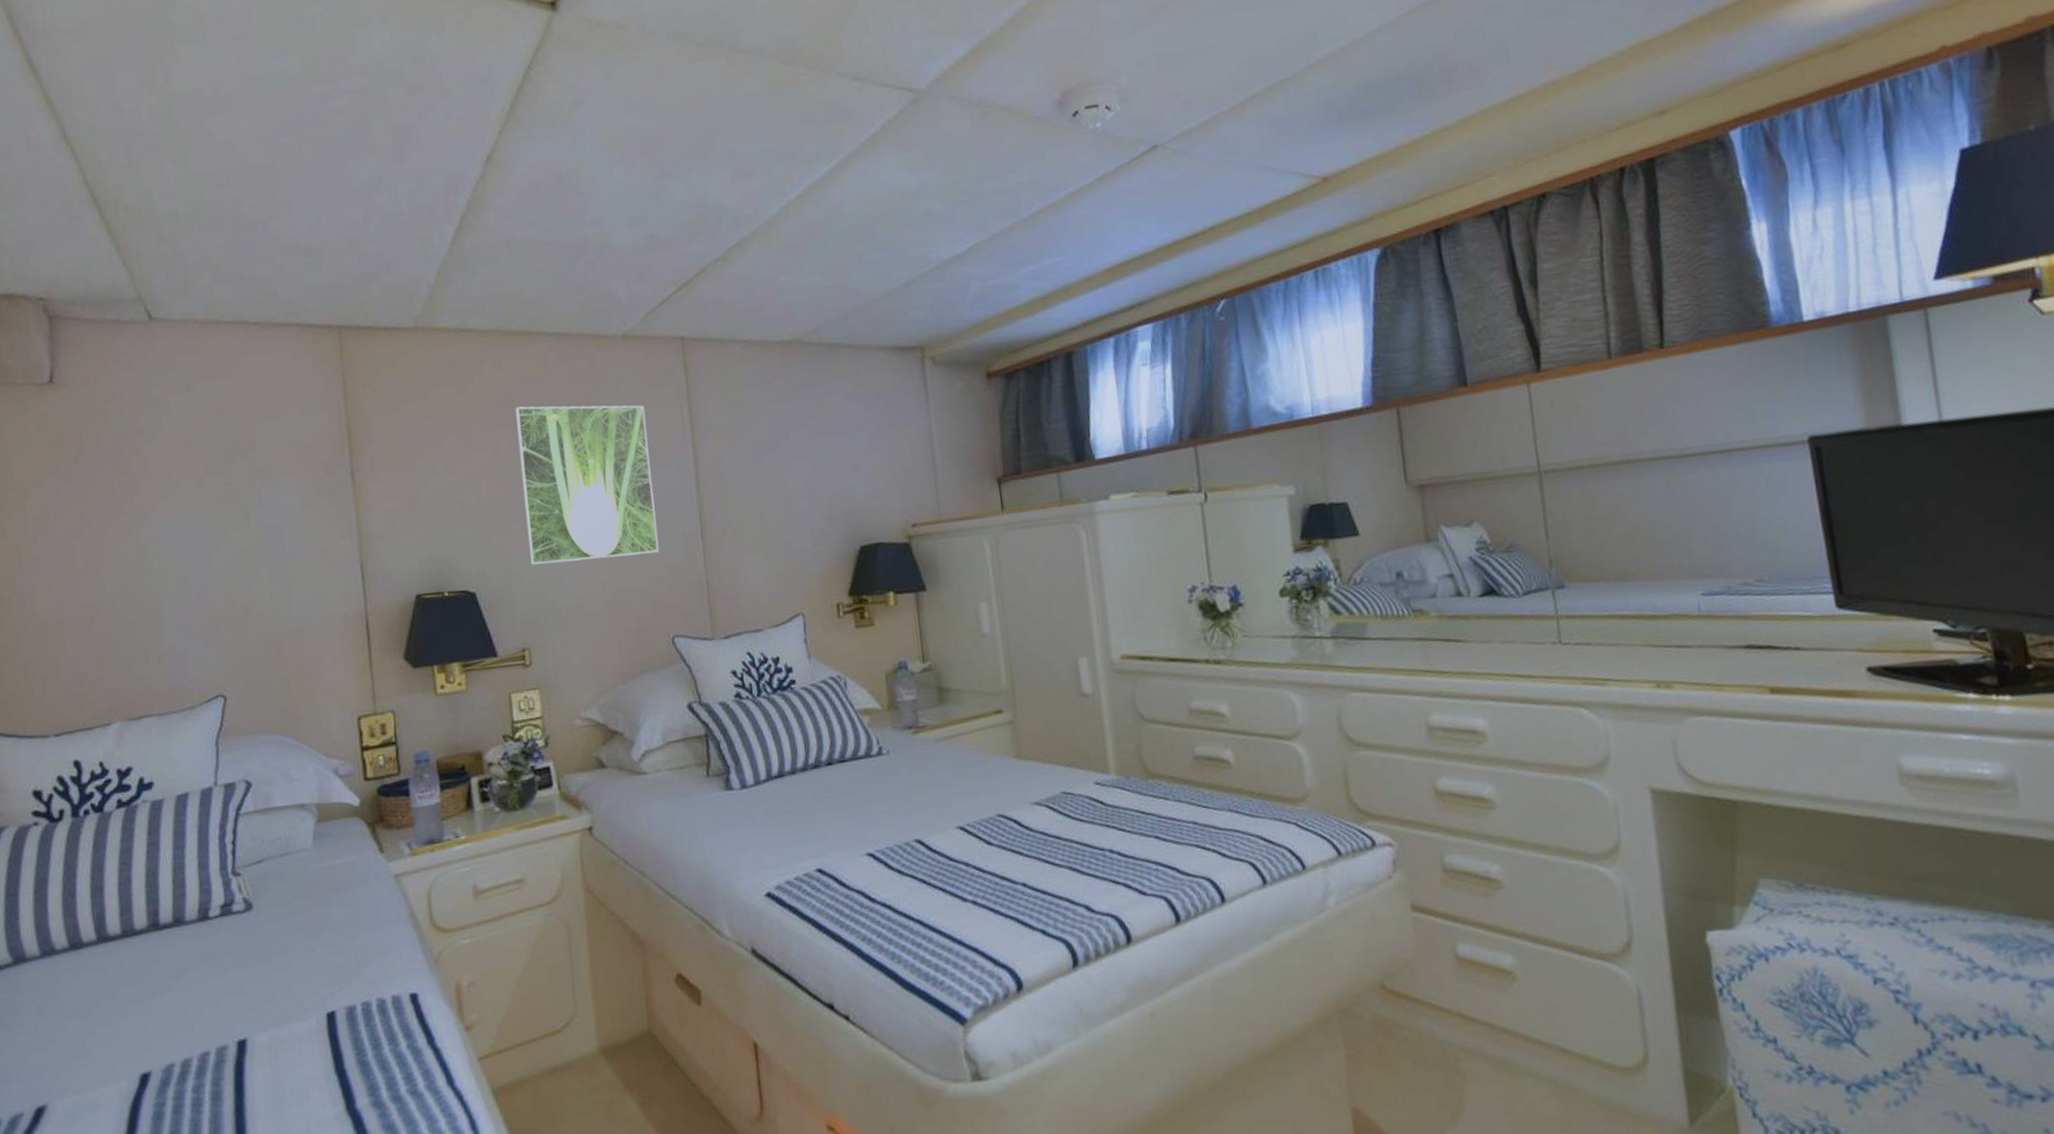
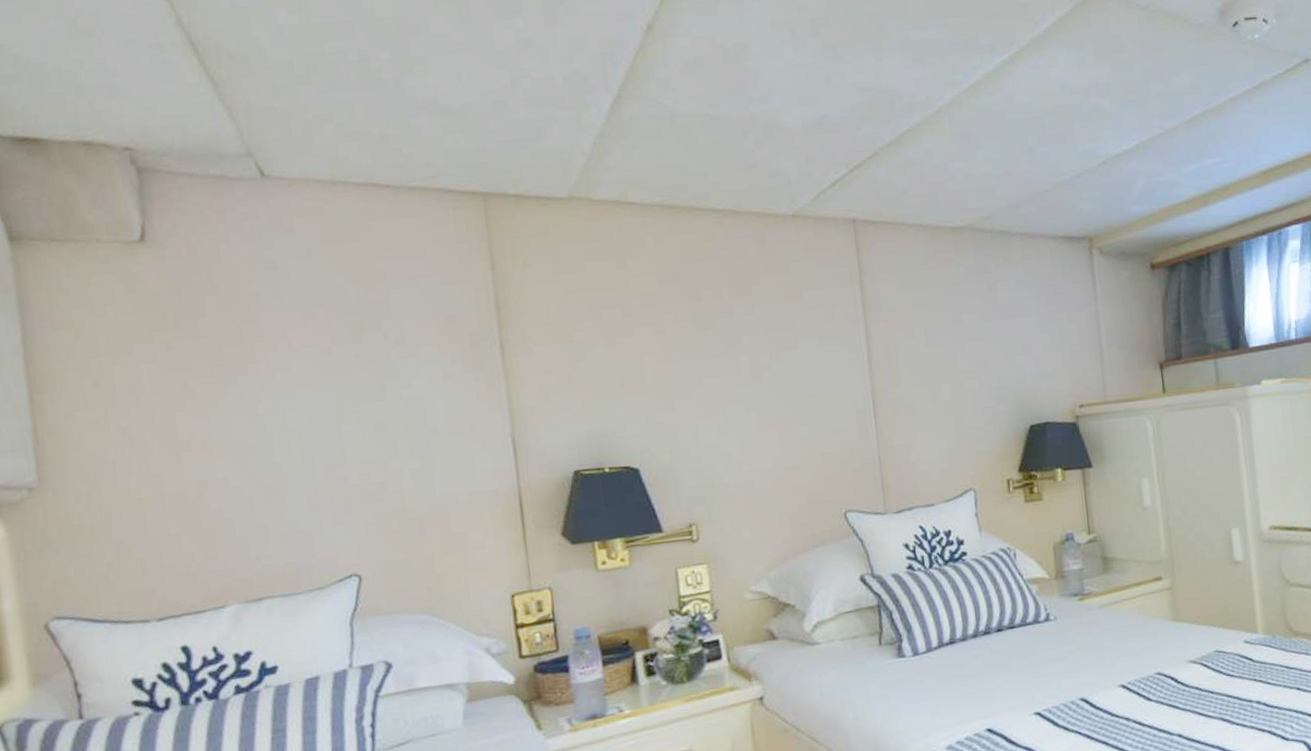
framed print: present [514,405,660,565] -> none [679,282,832,441]

